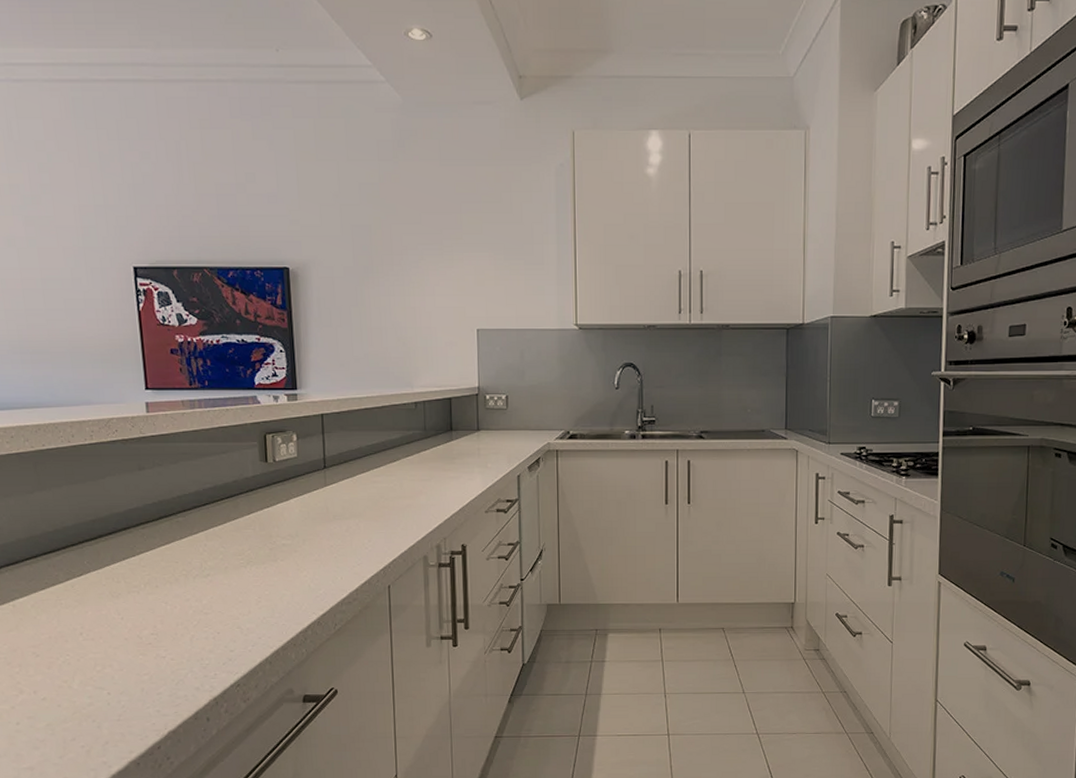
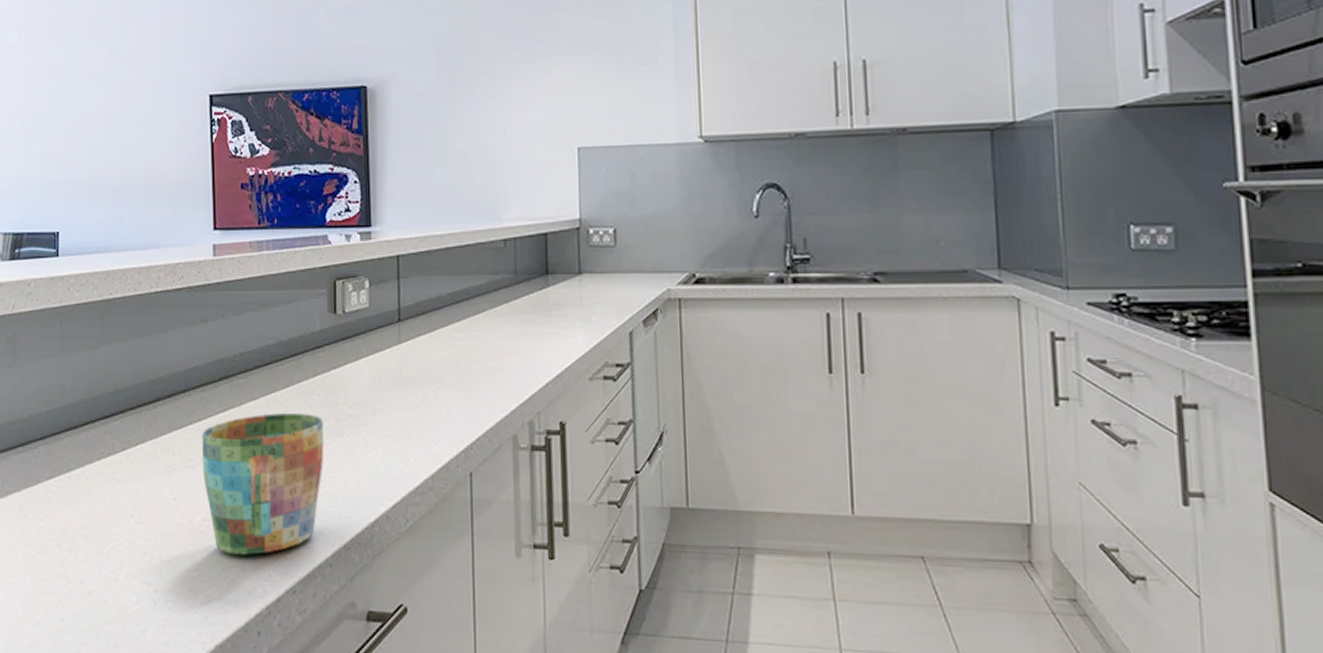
mug: none [145,544,261,660] -> present [201,412,324,555]

